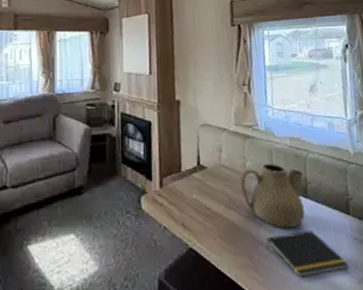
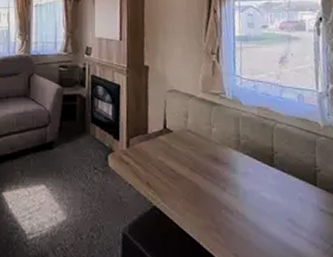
teapot: present [239,164,305,229] -> none [205,131,271,195]
notepad: present [266,230,350,277] -> none [229,199,315,243]

